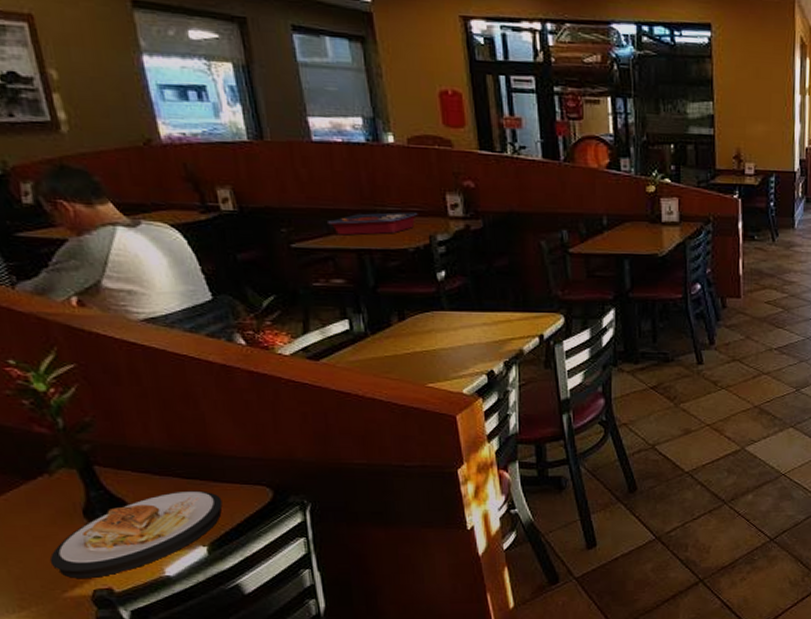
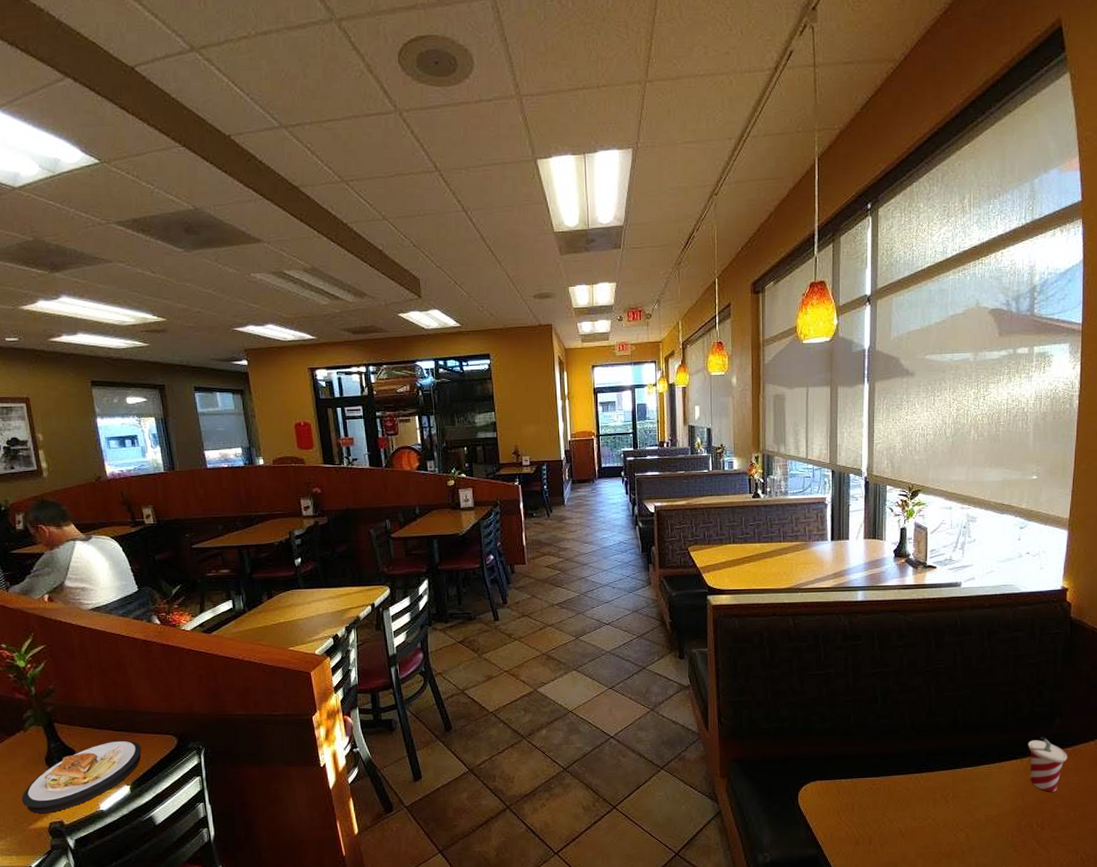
tray: present [328,211,418,236] -> none [218,514,281,536]

